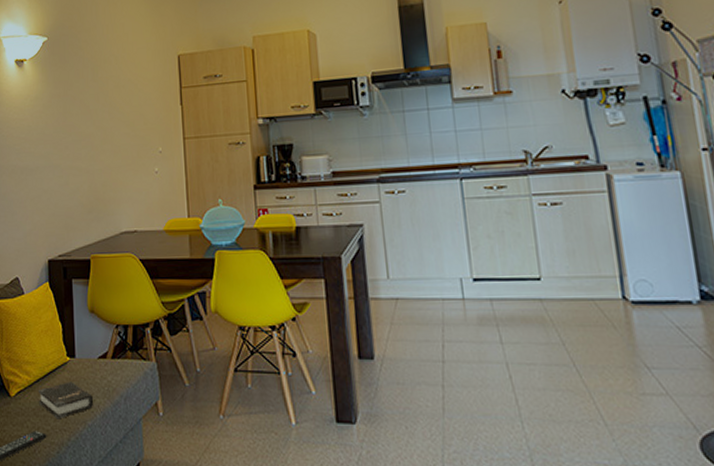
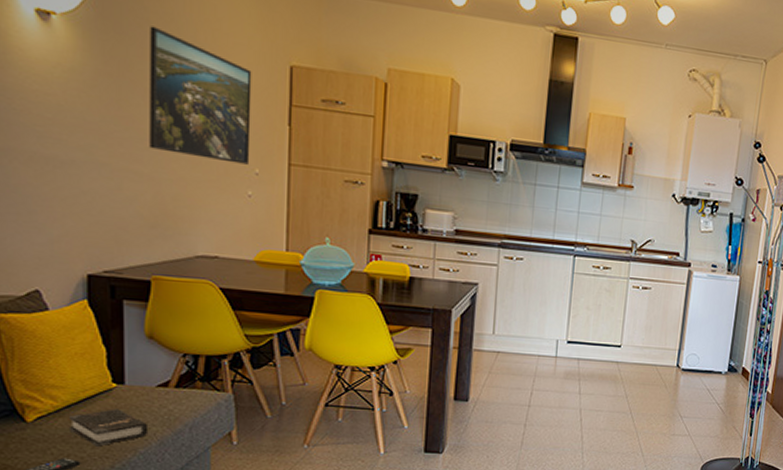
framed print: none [82,51,155,147] -> present [149,26,252,165]

